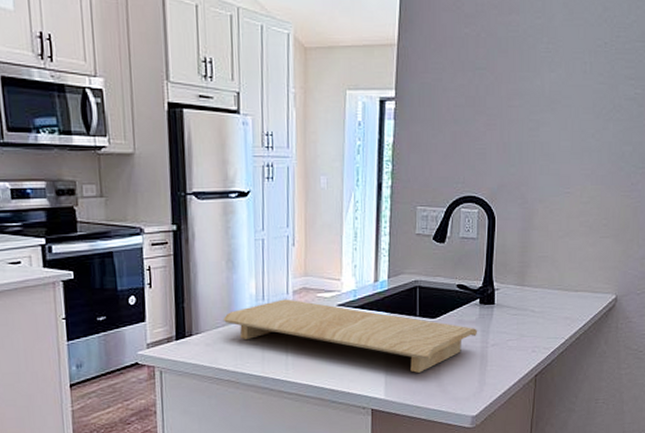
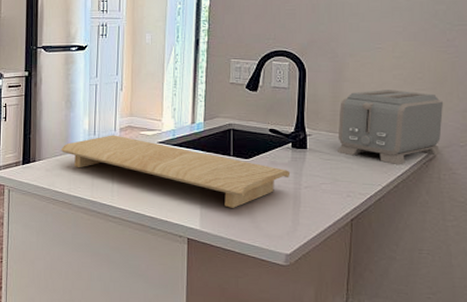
toaster: none [523,237,624,317] -> present [336,90,443,165]

